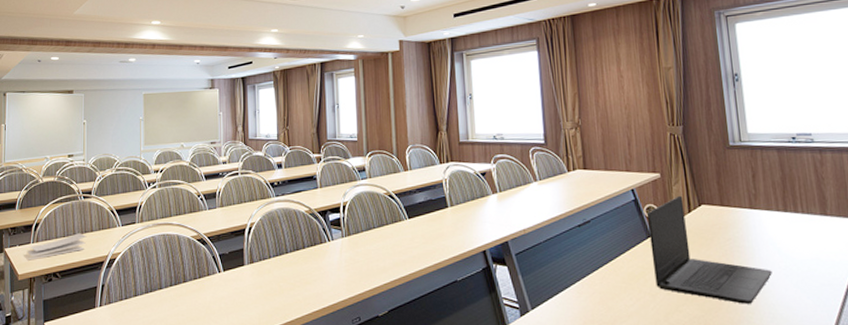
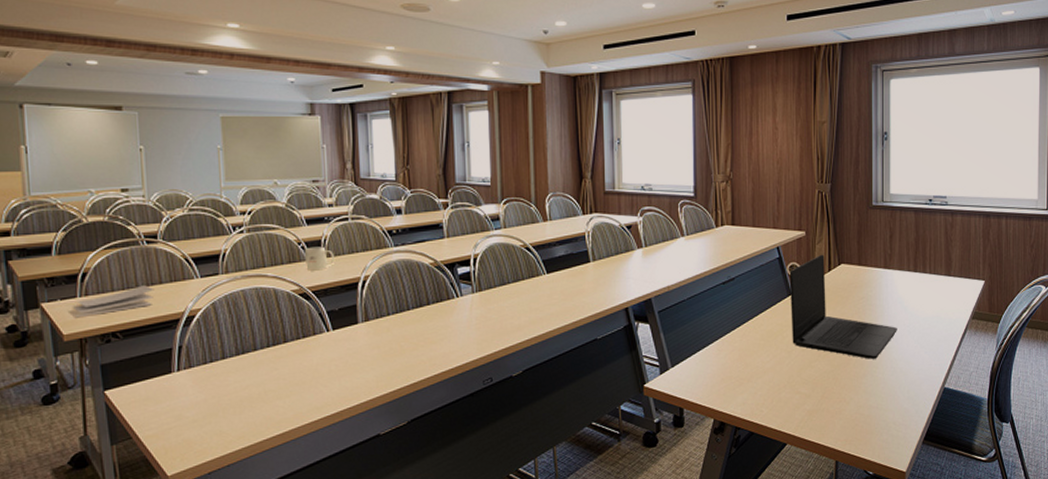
mug: none [202,198,227,219] -> present [304,246,335,271]

